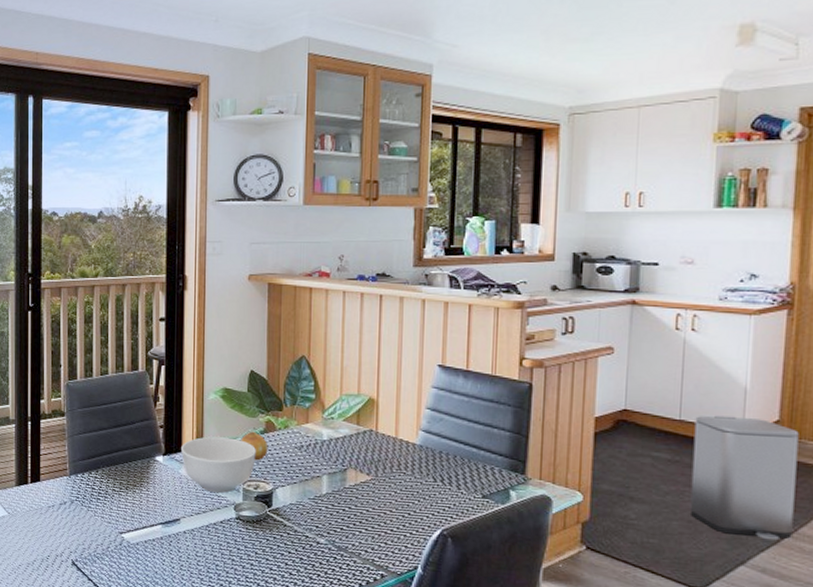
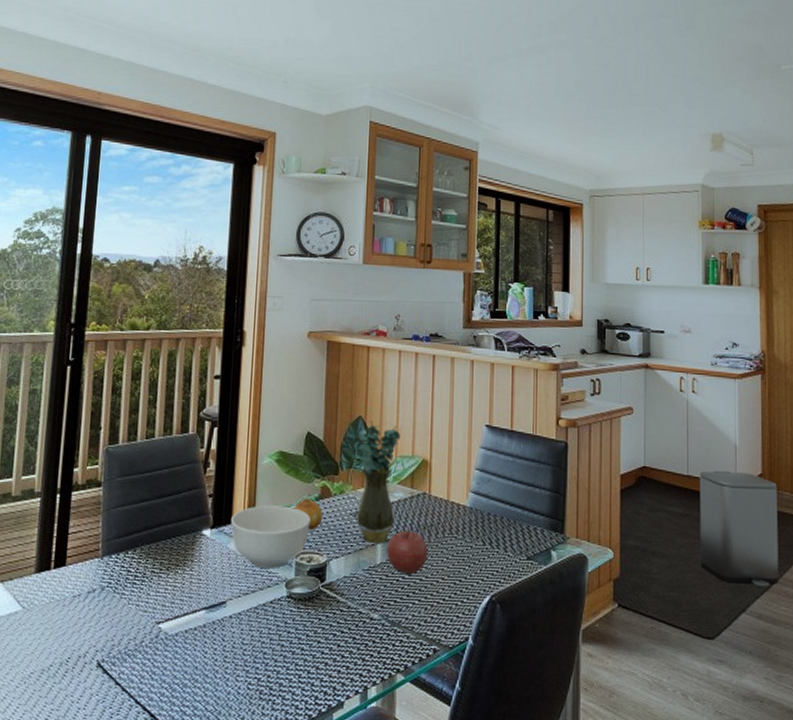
vase: none [297,360,346,475] -> present [353,420,401,543]
fruit: none [331,463,375,505] -> present [386,529,428,574]

